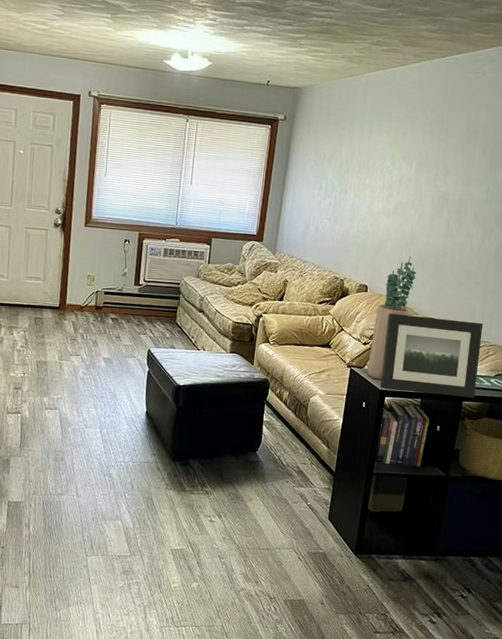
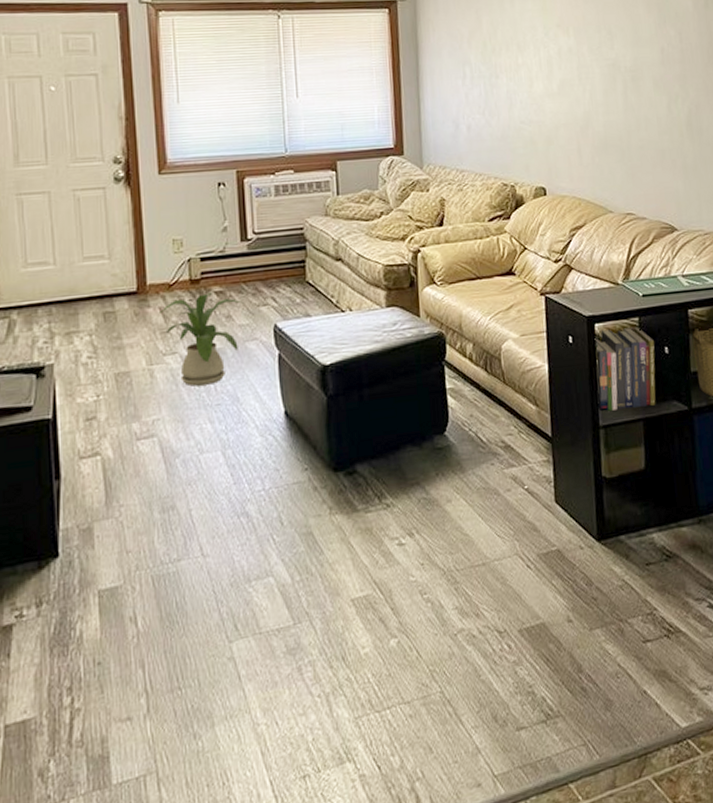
house plant: none [71,318,130,382] -> present [158,293,244,386]
vase: present [367,256,417,380] -> none [562,142,604,305]
picture frame: present [379,313,484,398] -> none [577,209,701,314]

